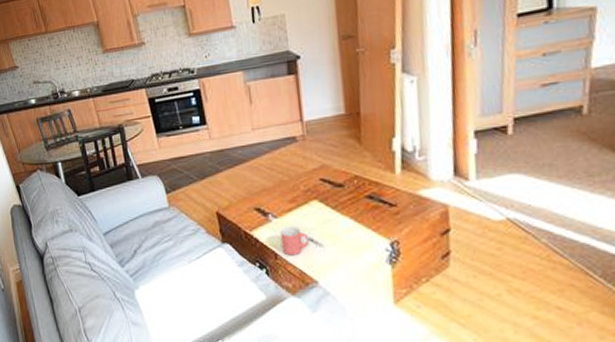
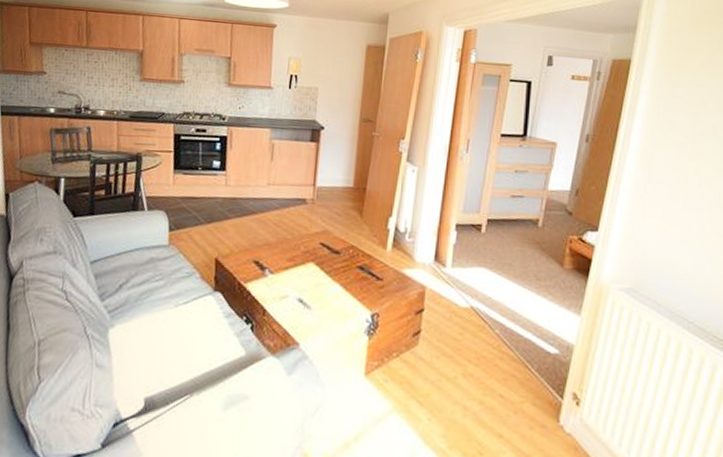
mug: present [280,225,309,256] -> none [271,283,299,315]

